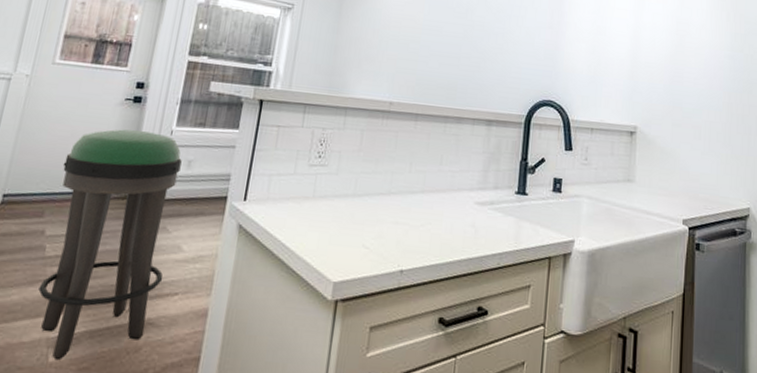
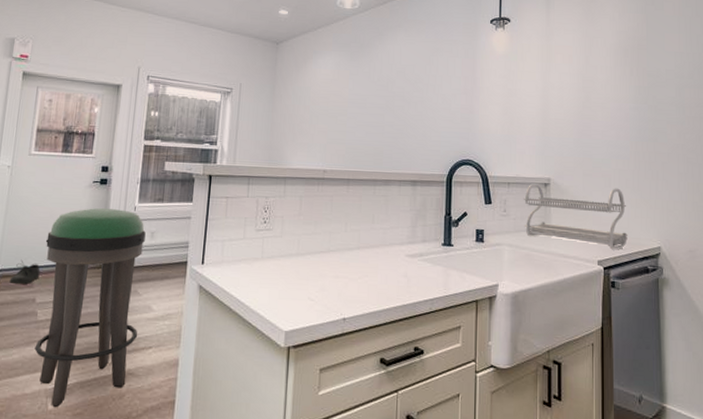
arctic: none [15,184,54,213] -> present [9,259,41,285]
dish rack: none [606,130,717,209] -> present [523,182,629,250]

